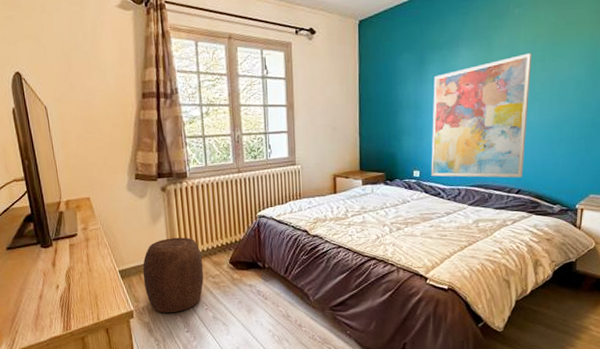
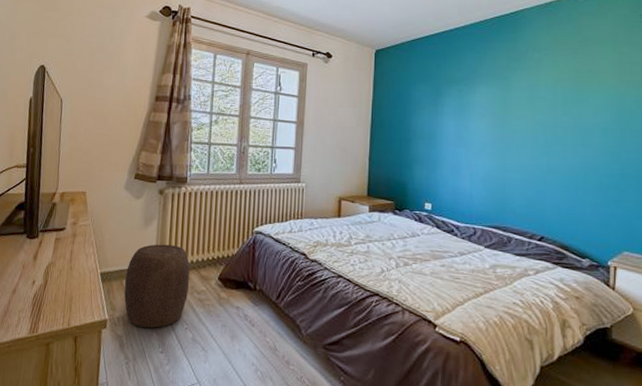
wall art: present [431,53,532,178] -> none [444,96,553,224]

